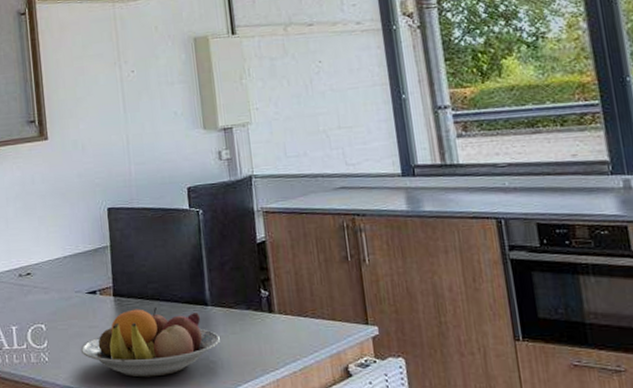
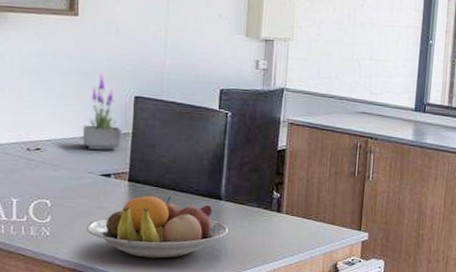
potted plant: none [65,188,103,268] -> present [83,70,123,151]

